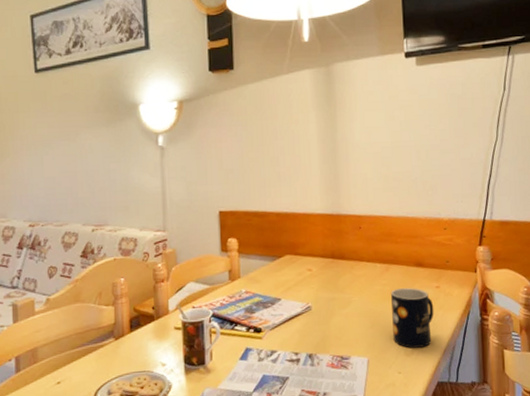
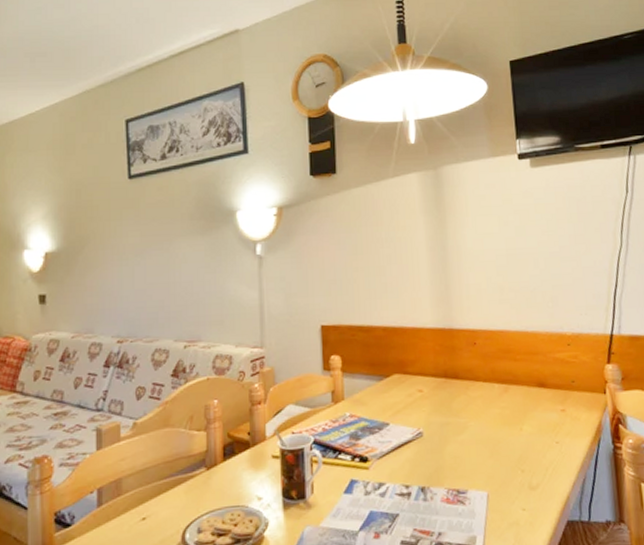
mug: present [390,287,434,348] -> none [510,410,561,481]

